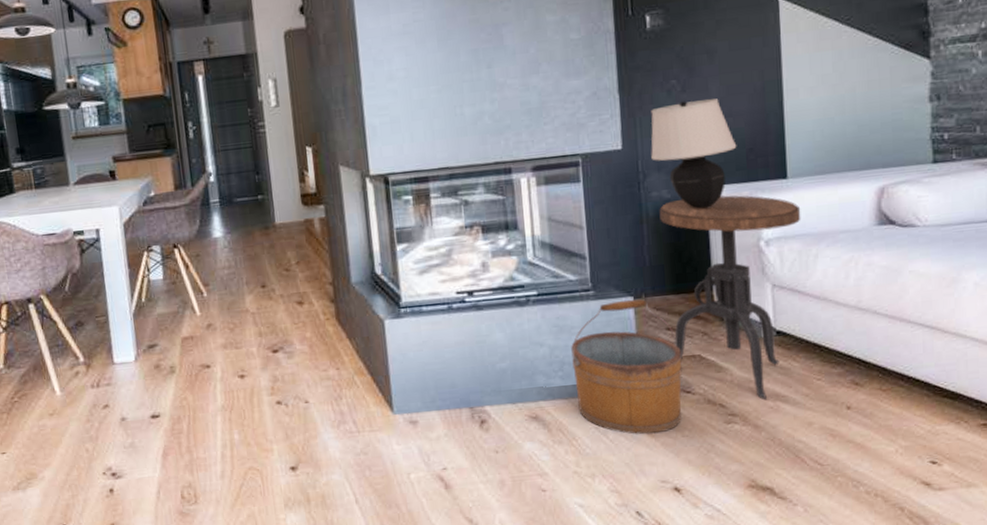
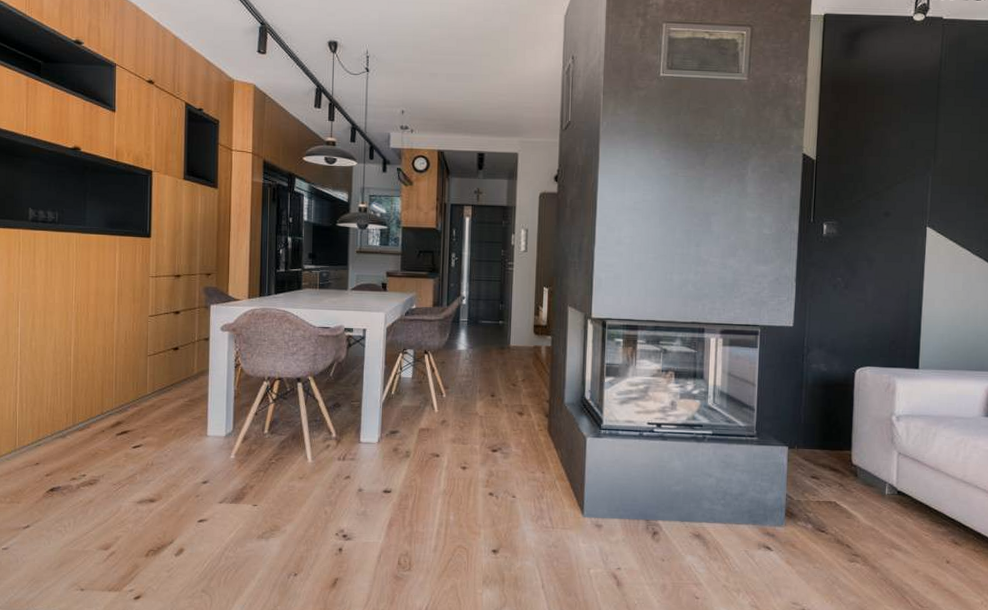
bucket: present [571,299,682,435] -> none [733,449,821,562]
table lamp: present [651,99,737,209] -> none [815,295,883,383]
side table: present [659,195,801,401] -> none [816,373,927,547]

